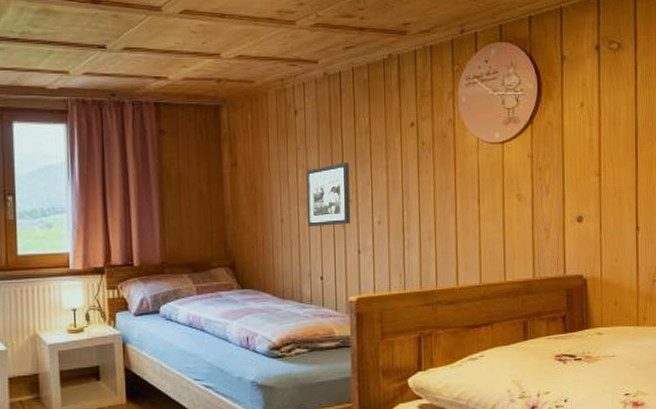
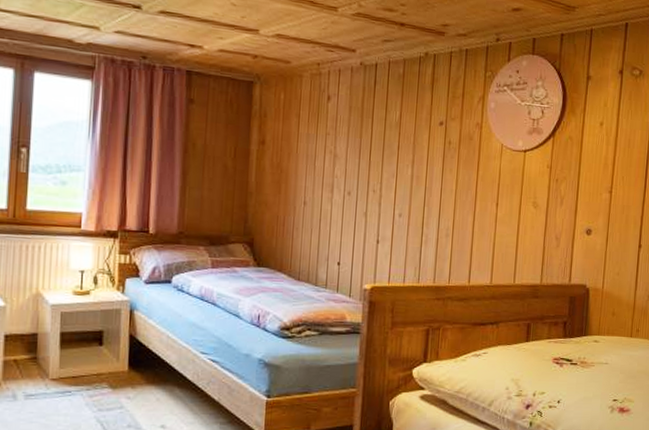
picture frame: present [306,163,350,227] -> none [329,152,377,214]

